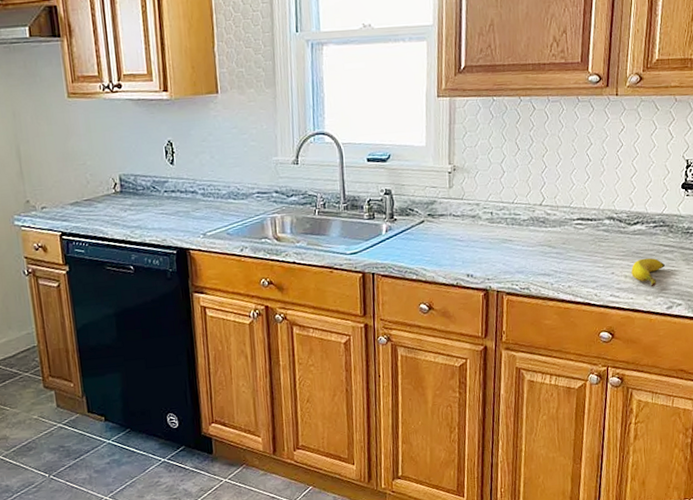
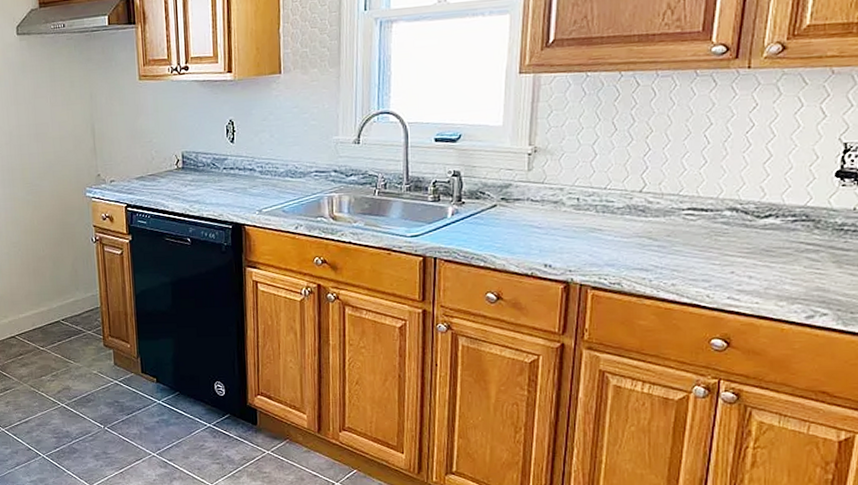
banana: present [631,257,665,288] -> none [758,257,806,292]

